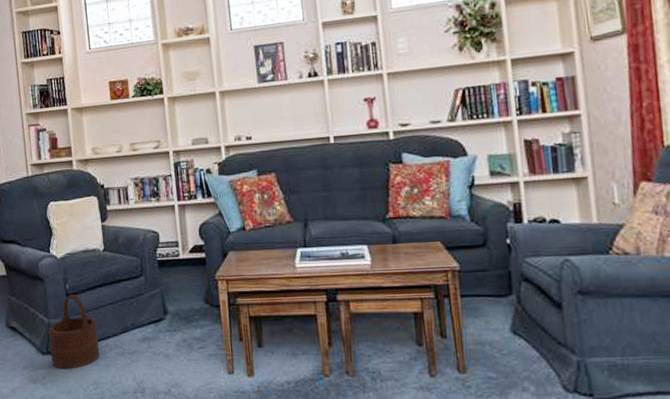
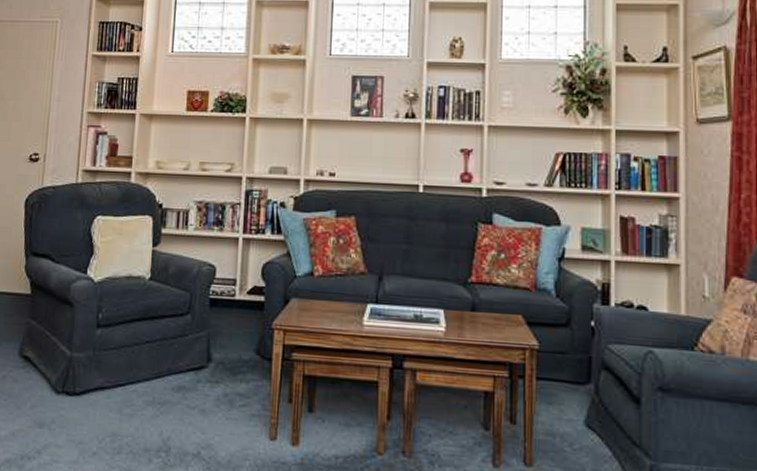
wooden bucket: present [48,295,100,369] -> none [65,326,128,415]

